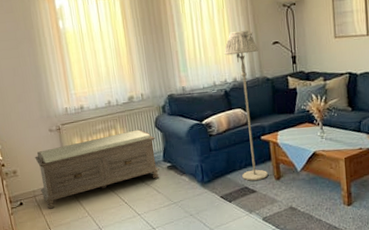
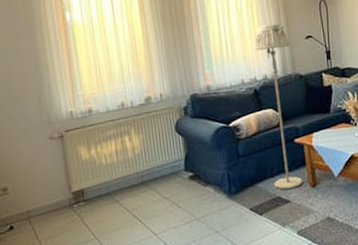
bench: present [35,129,160,209] -> none [31,134,181,233]

